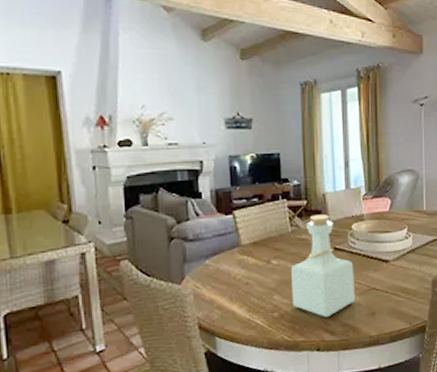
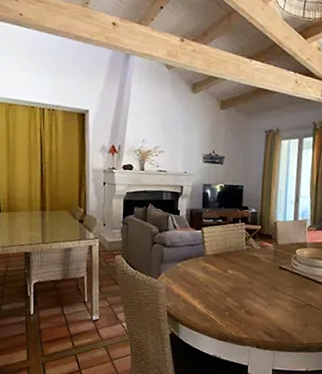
bottle: present [291,214,356,317] -> none [241,238,294,322]

